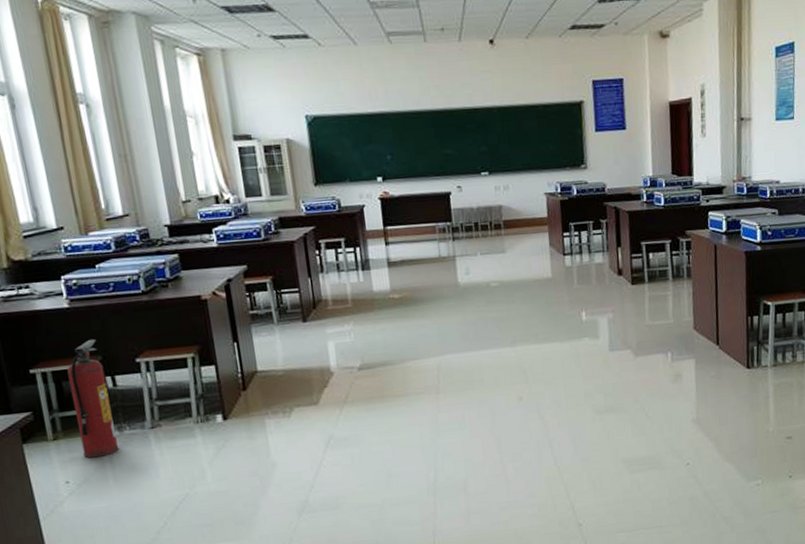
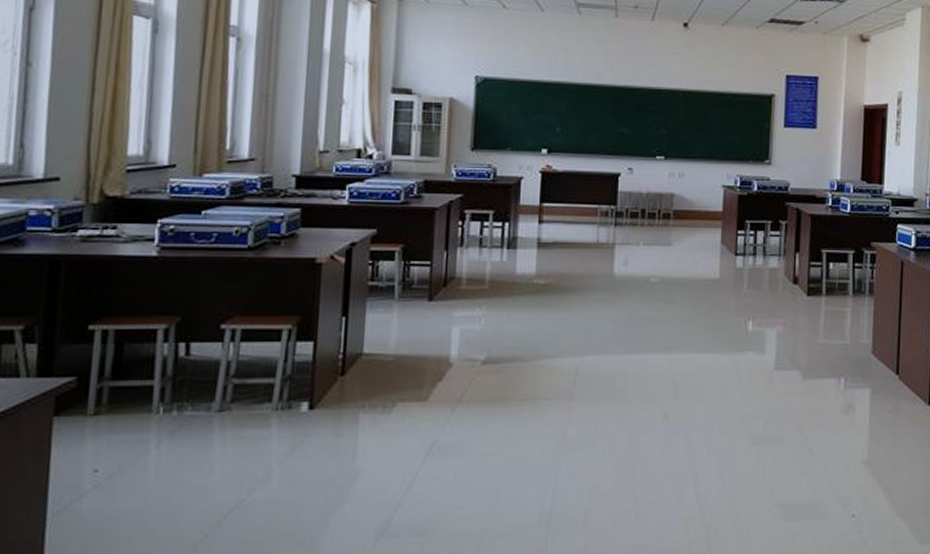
fire extinguisher: present [67,338,119,458] -> none [126,295,180,442]

